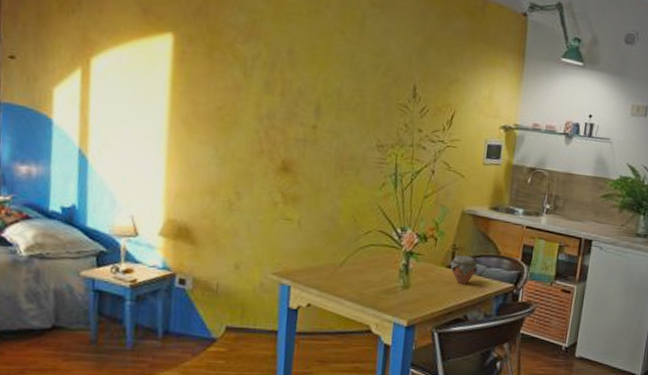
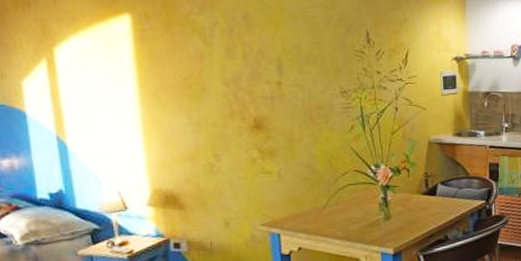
jar: present [450,254,478,285] -> none [425,181,451,208]

